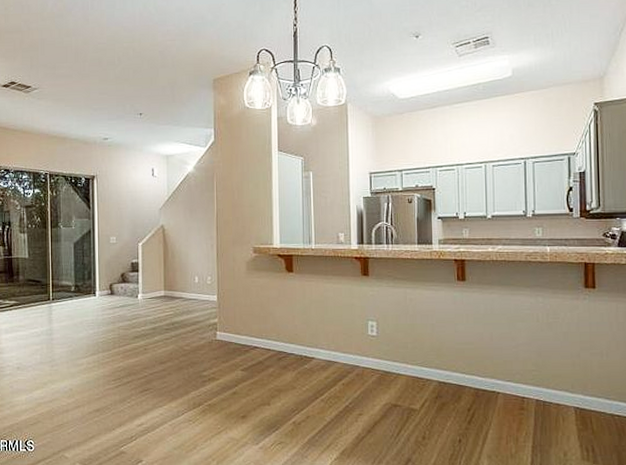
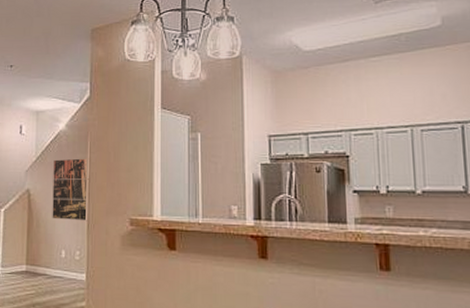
wall art: none [184,196,217,251] -> present [52,158,89,221]

